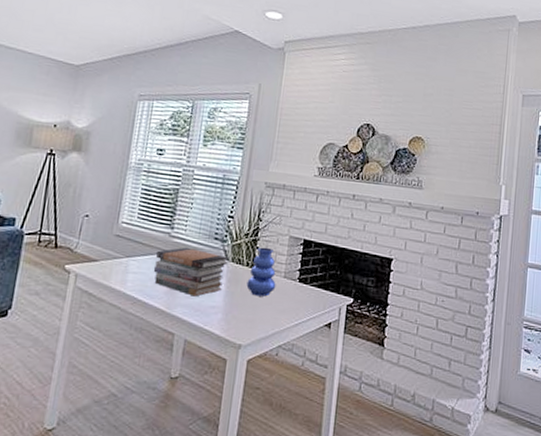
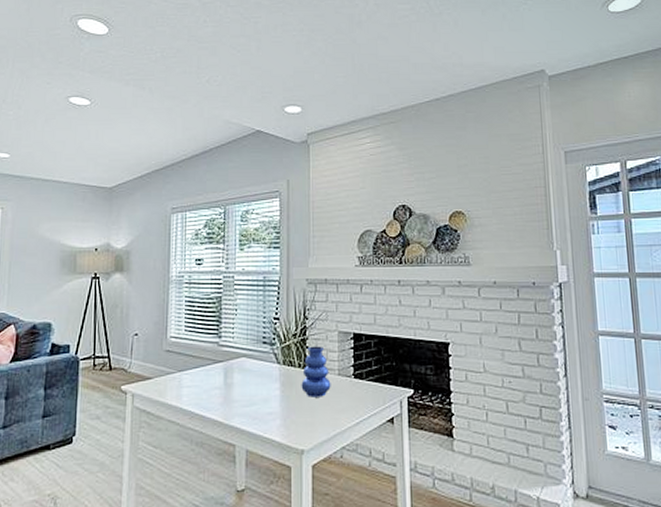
book stack: present [153,247,229,297] -> none [206,354,279,405]

